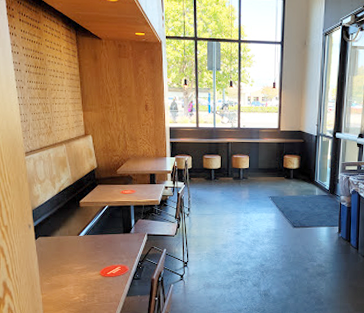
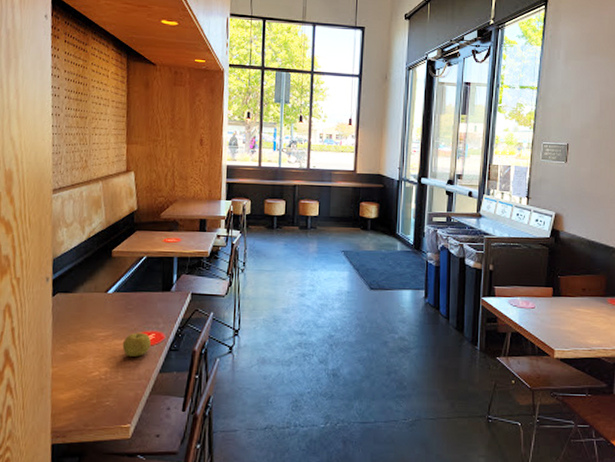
fruit: none [95,266,118,286] -> present [122,332,151,358]

